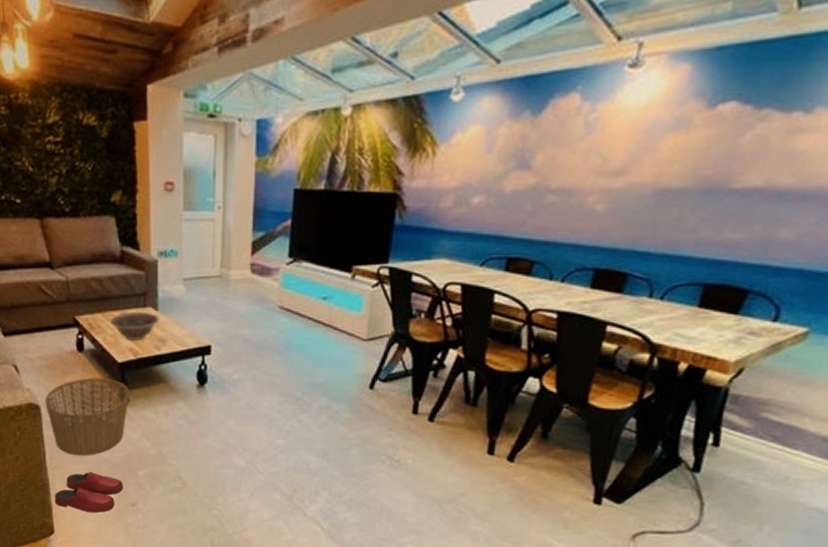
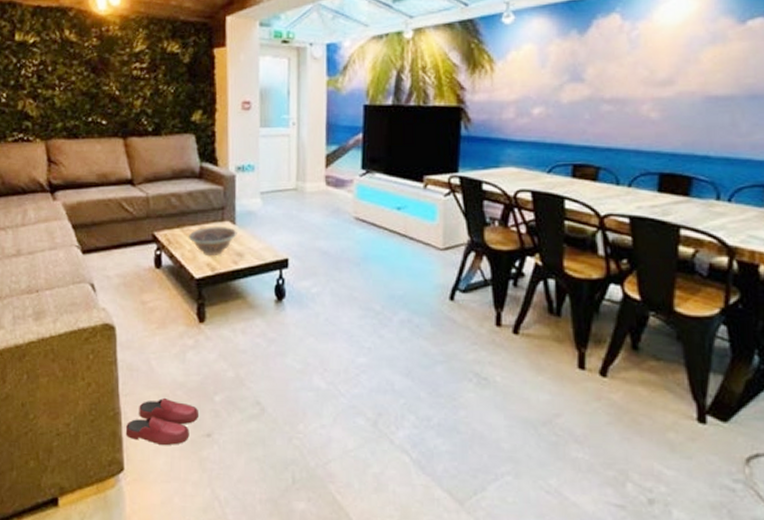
basket: present [44,378,130,456] -> none [120,295,207,381]

